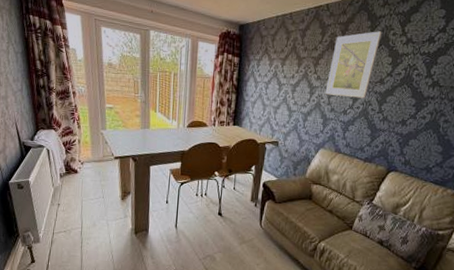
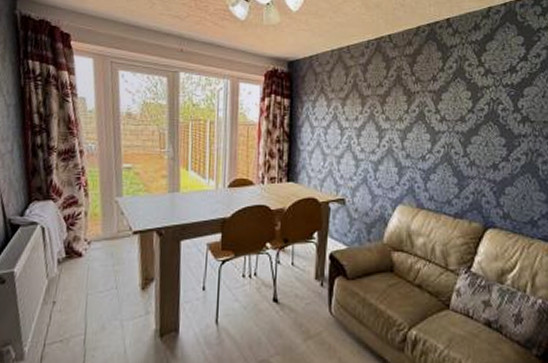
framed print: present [325,31,382,98] -> none [397,62,456,140]

